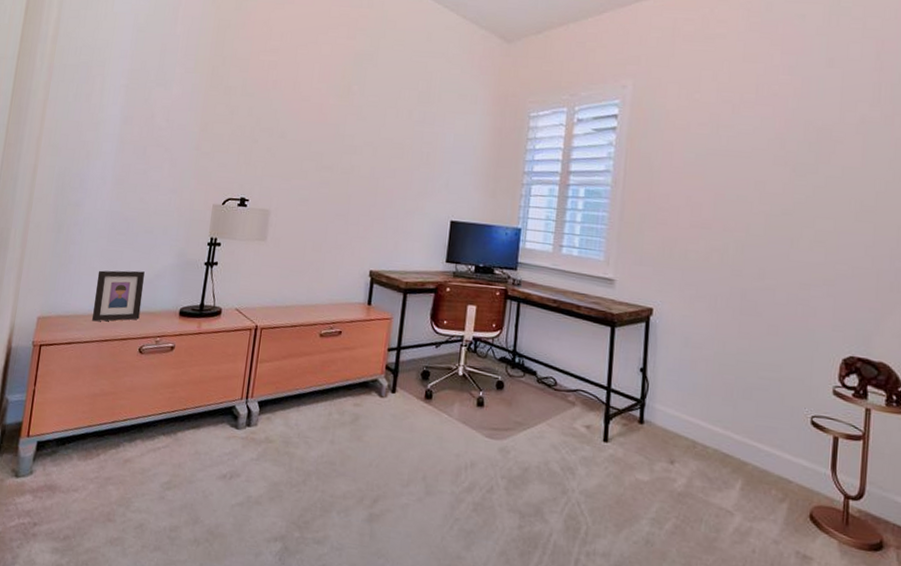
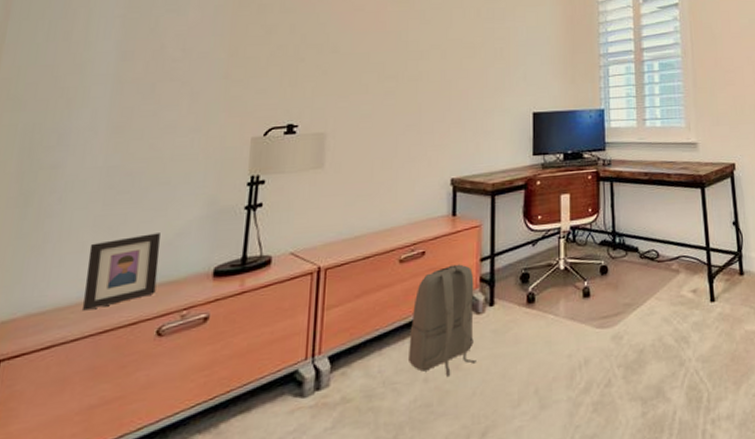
backpack: none [320,348,381,444] -> present [409,264,476,376]

